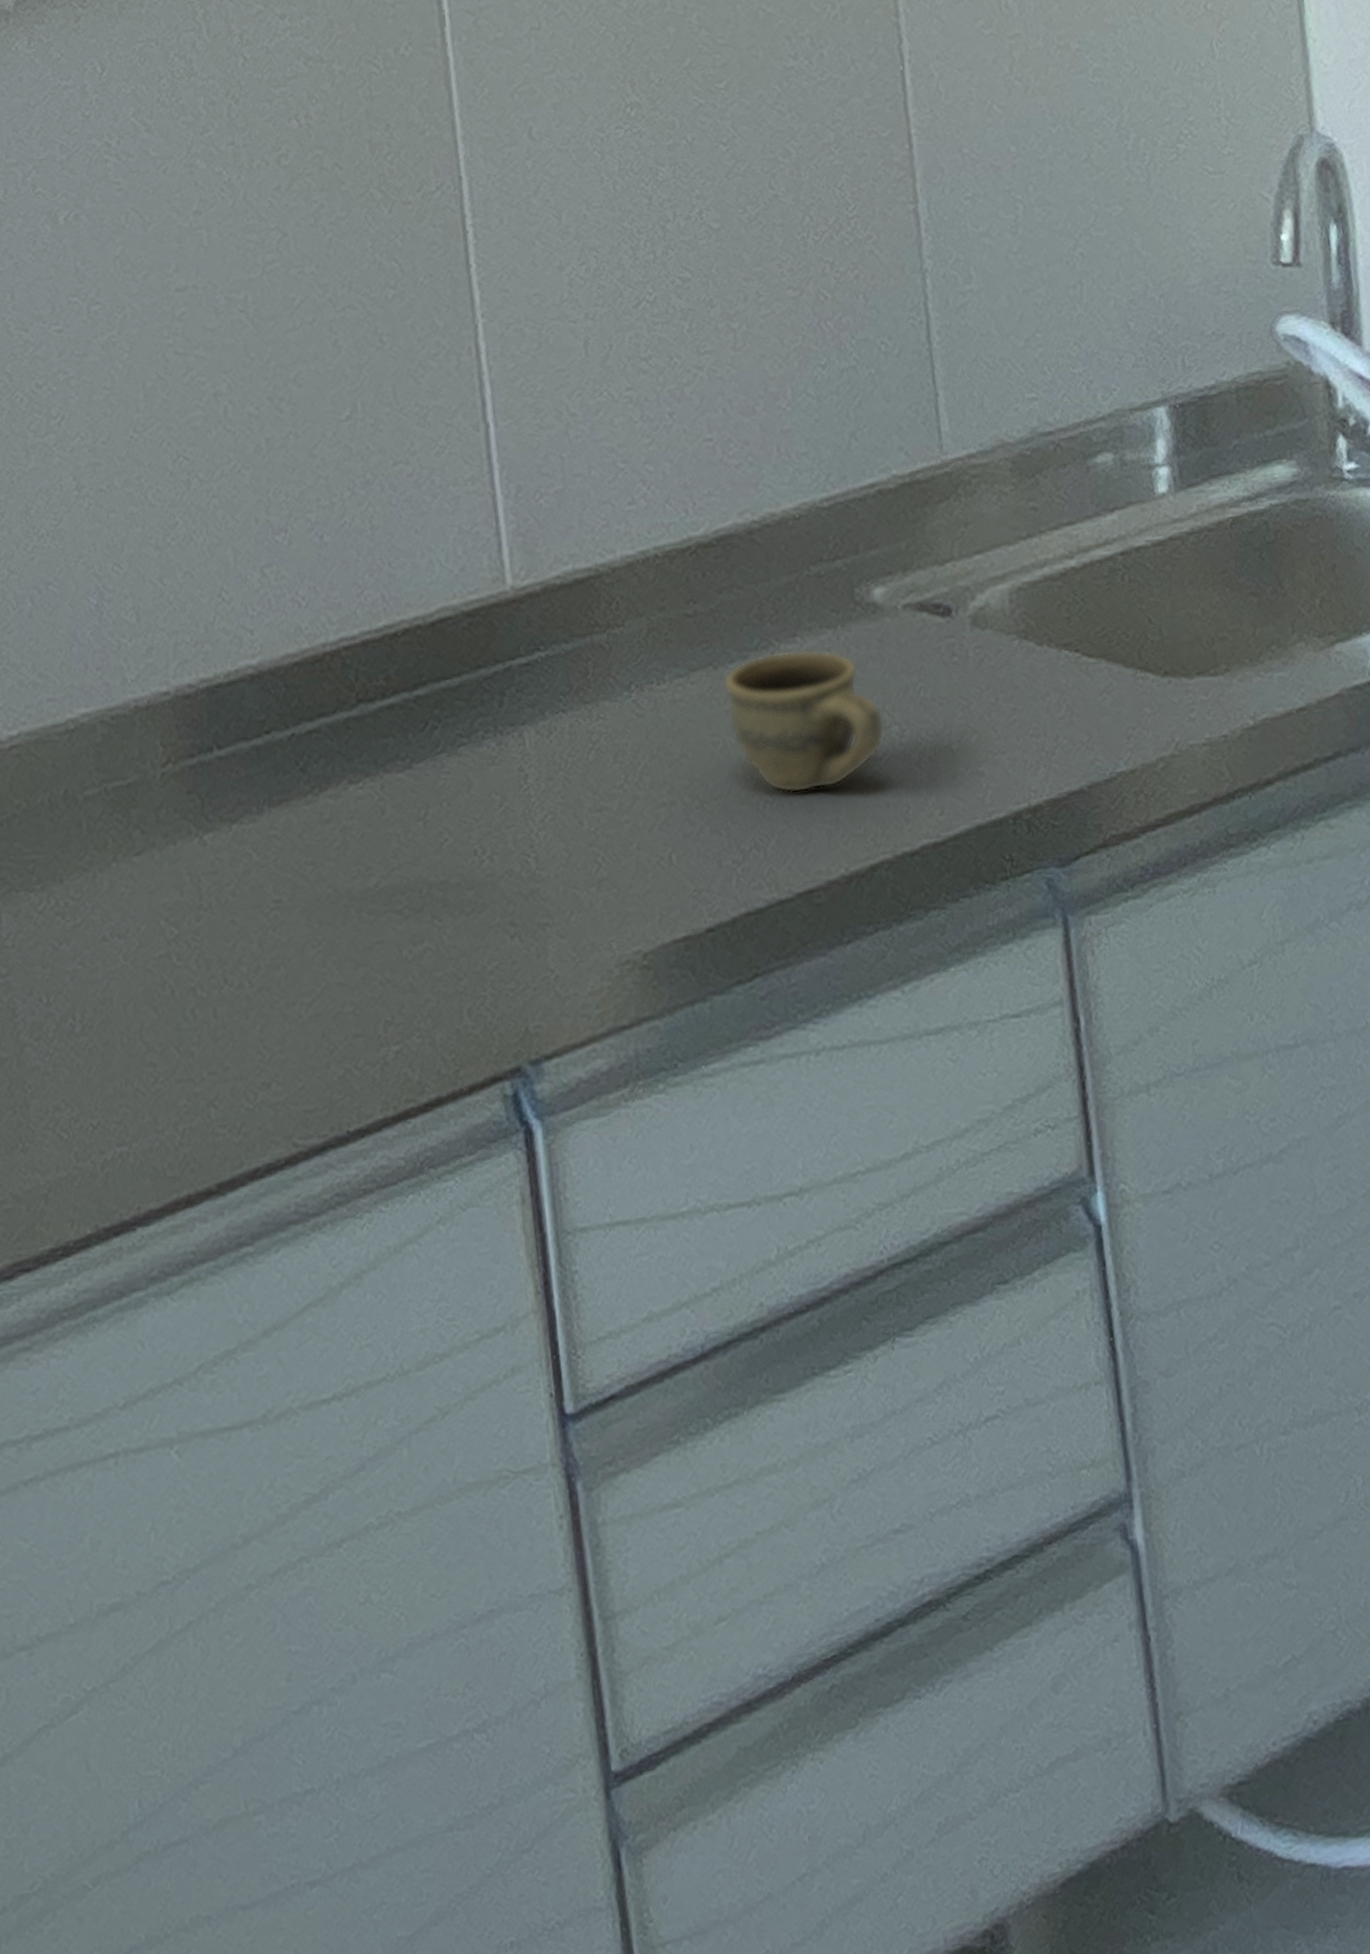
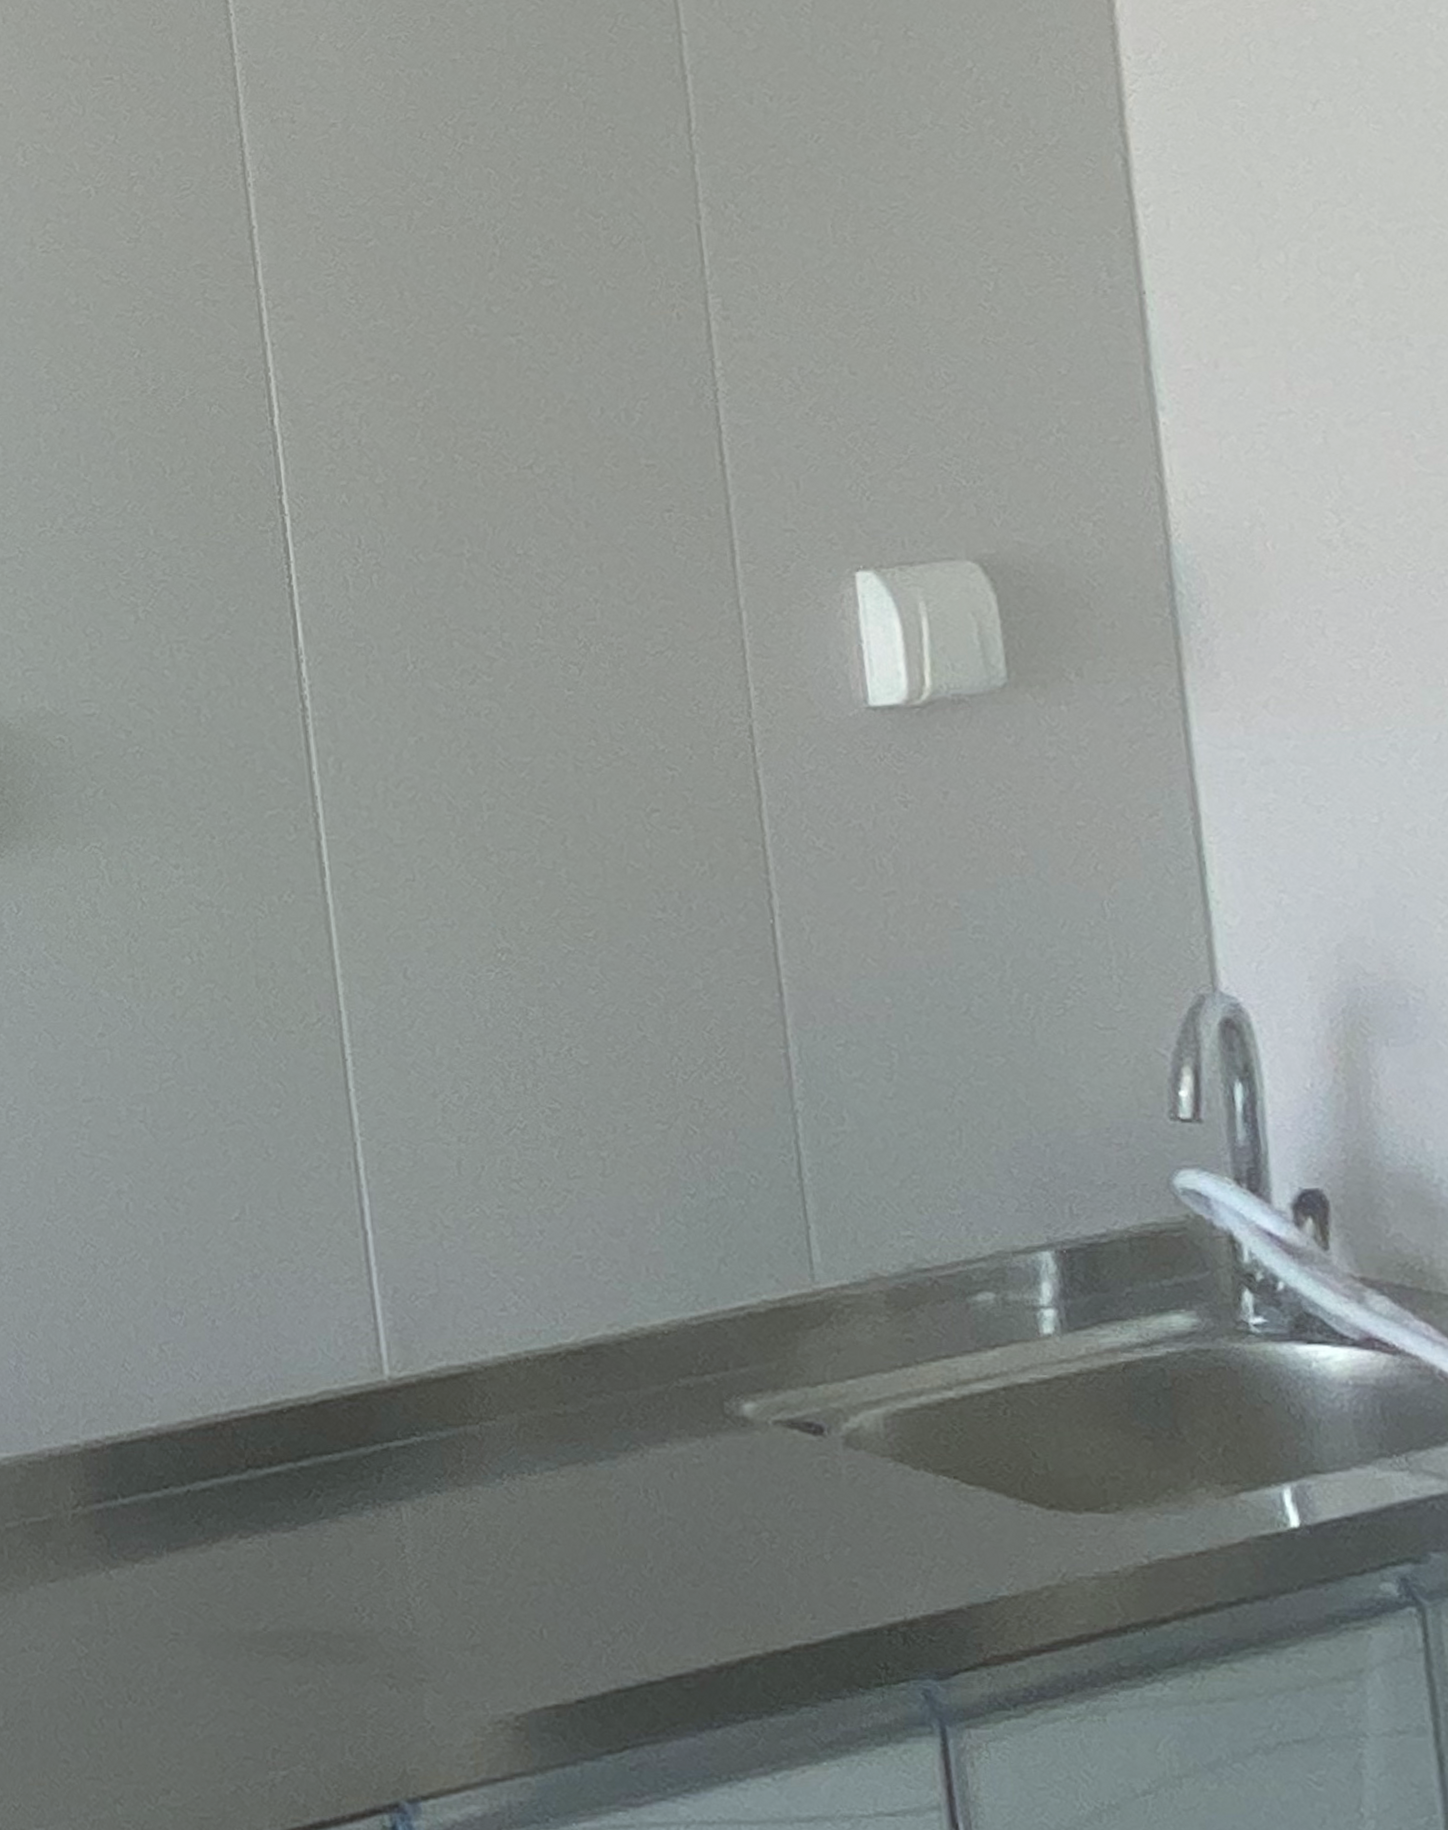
cup: present [723,649,885,794] -> none [592,1454,756,1586]

